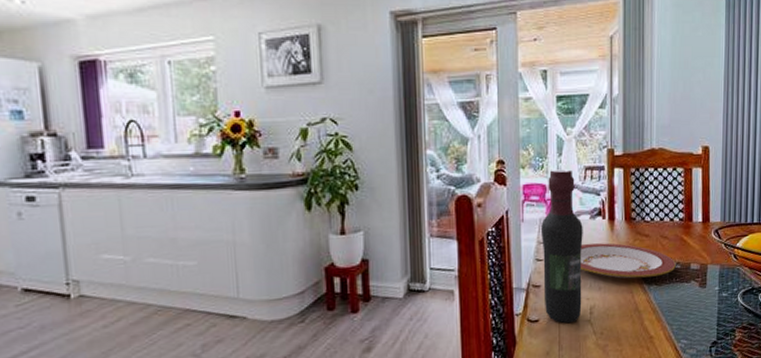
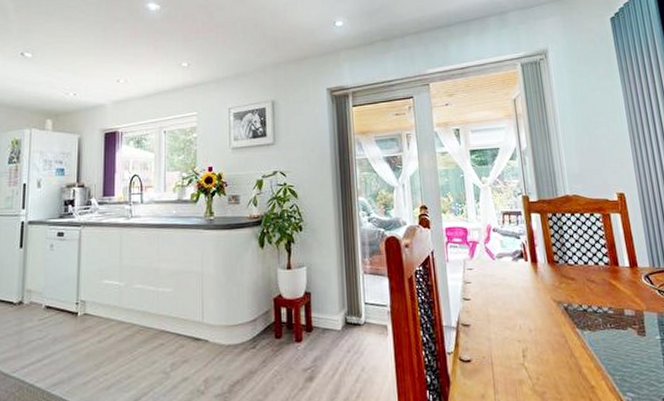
wine bottle: present [541,169,583,324] -> none [466,214,514,366]
plate: present [580,243,676,279] -> none [506,284,609,322]

